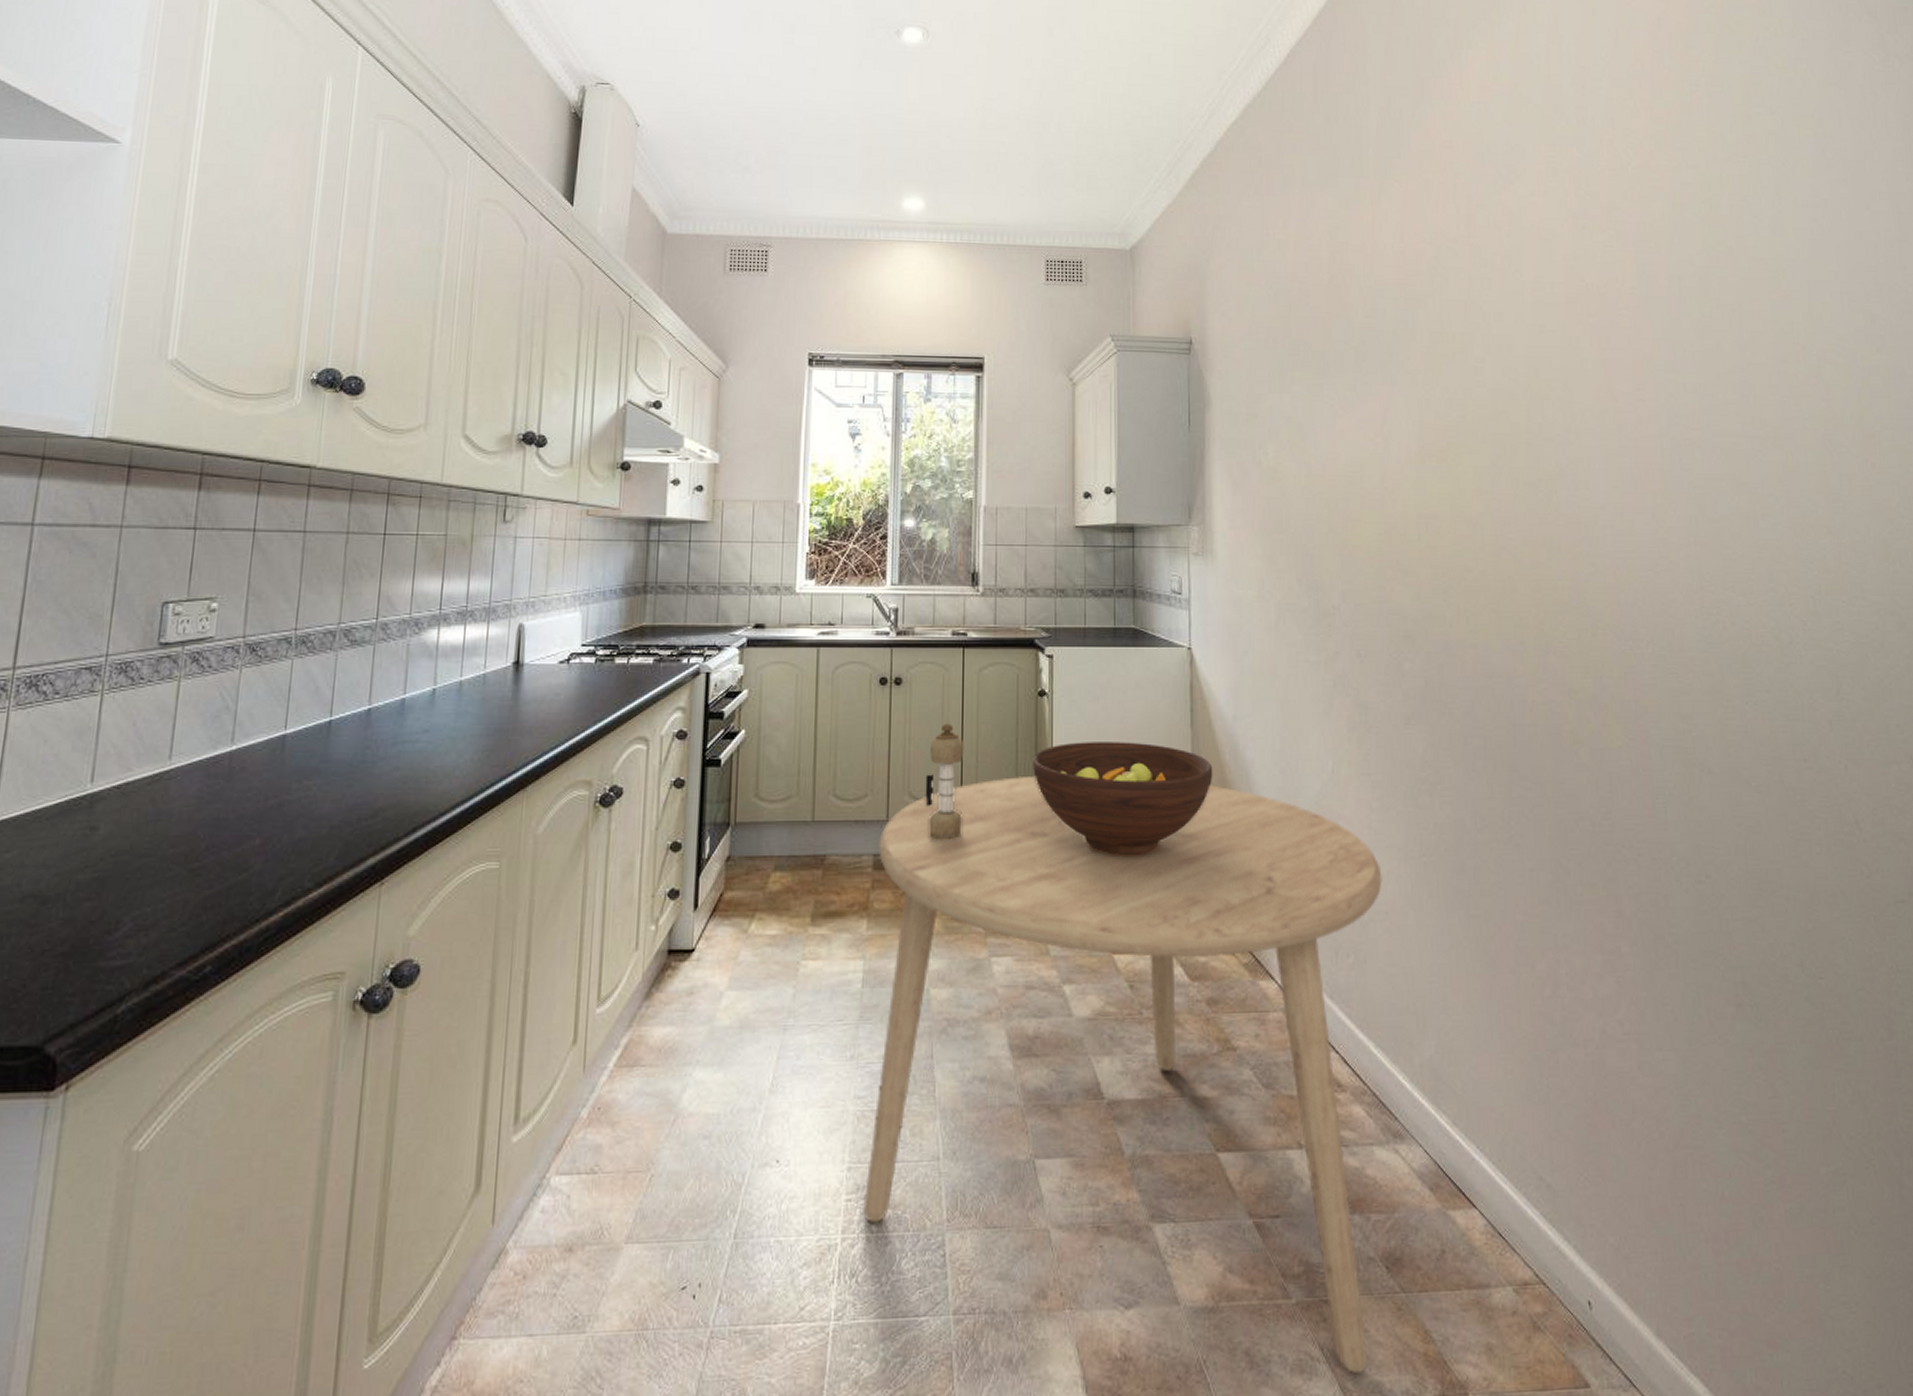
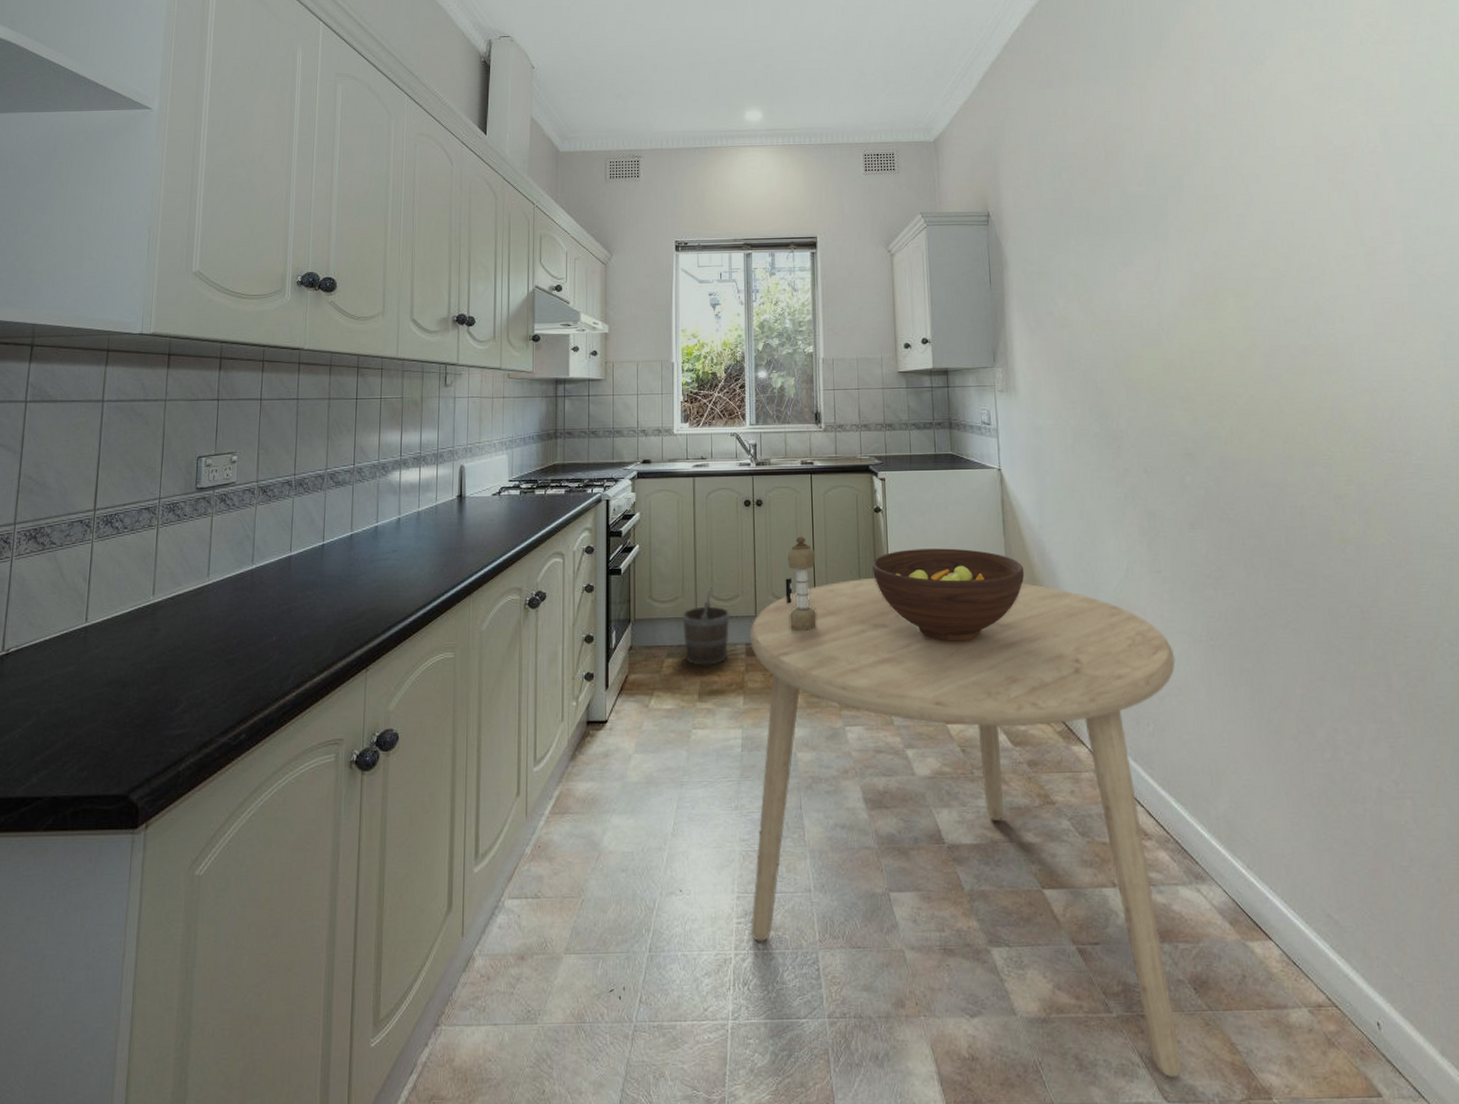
bucket: none [795,778,856,882] -> present [682,582,730,666]

